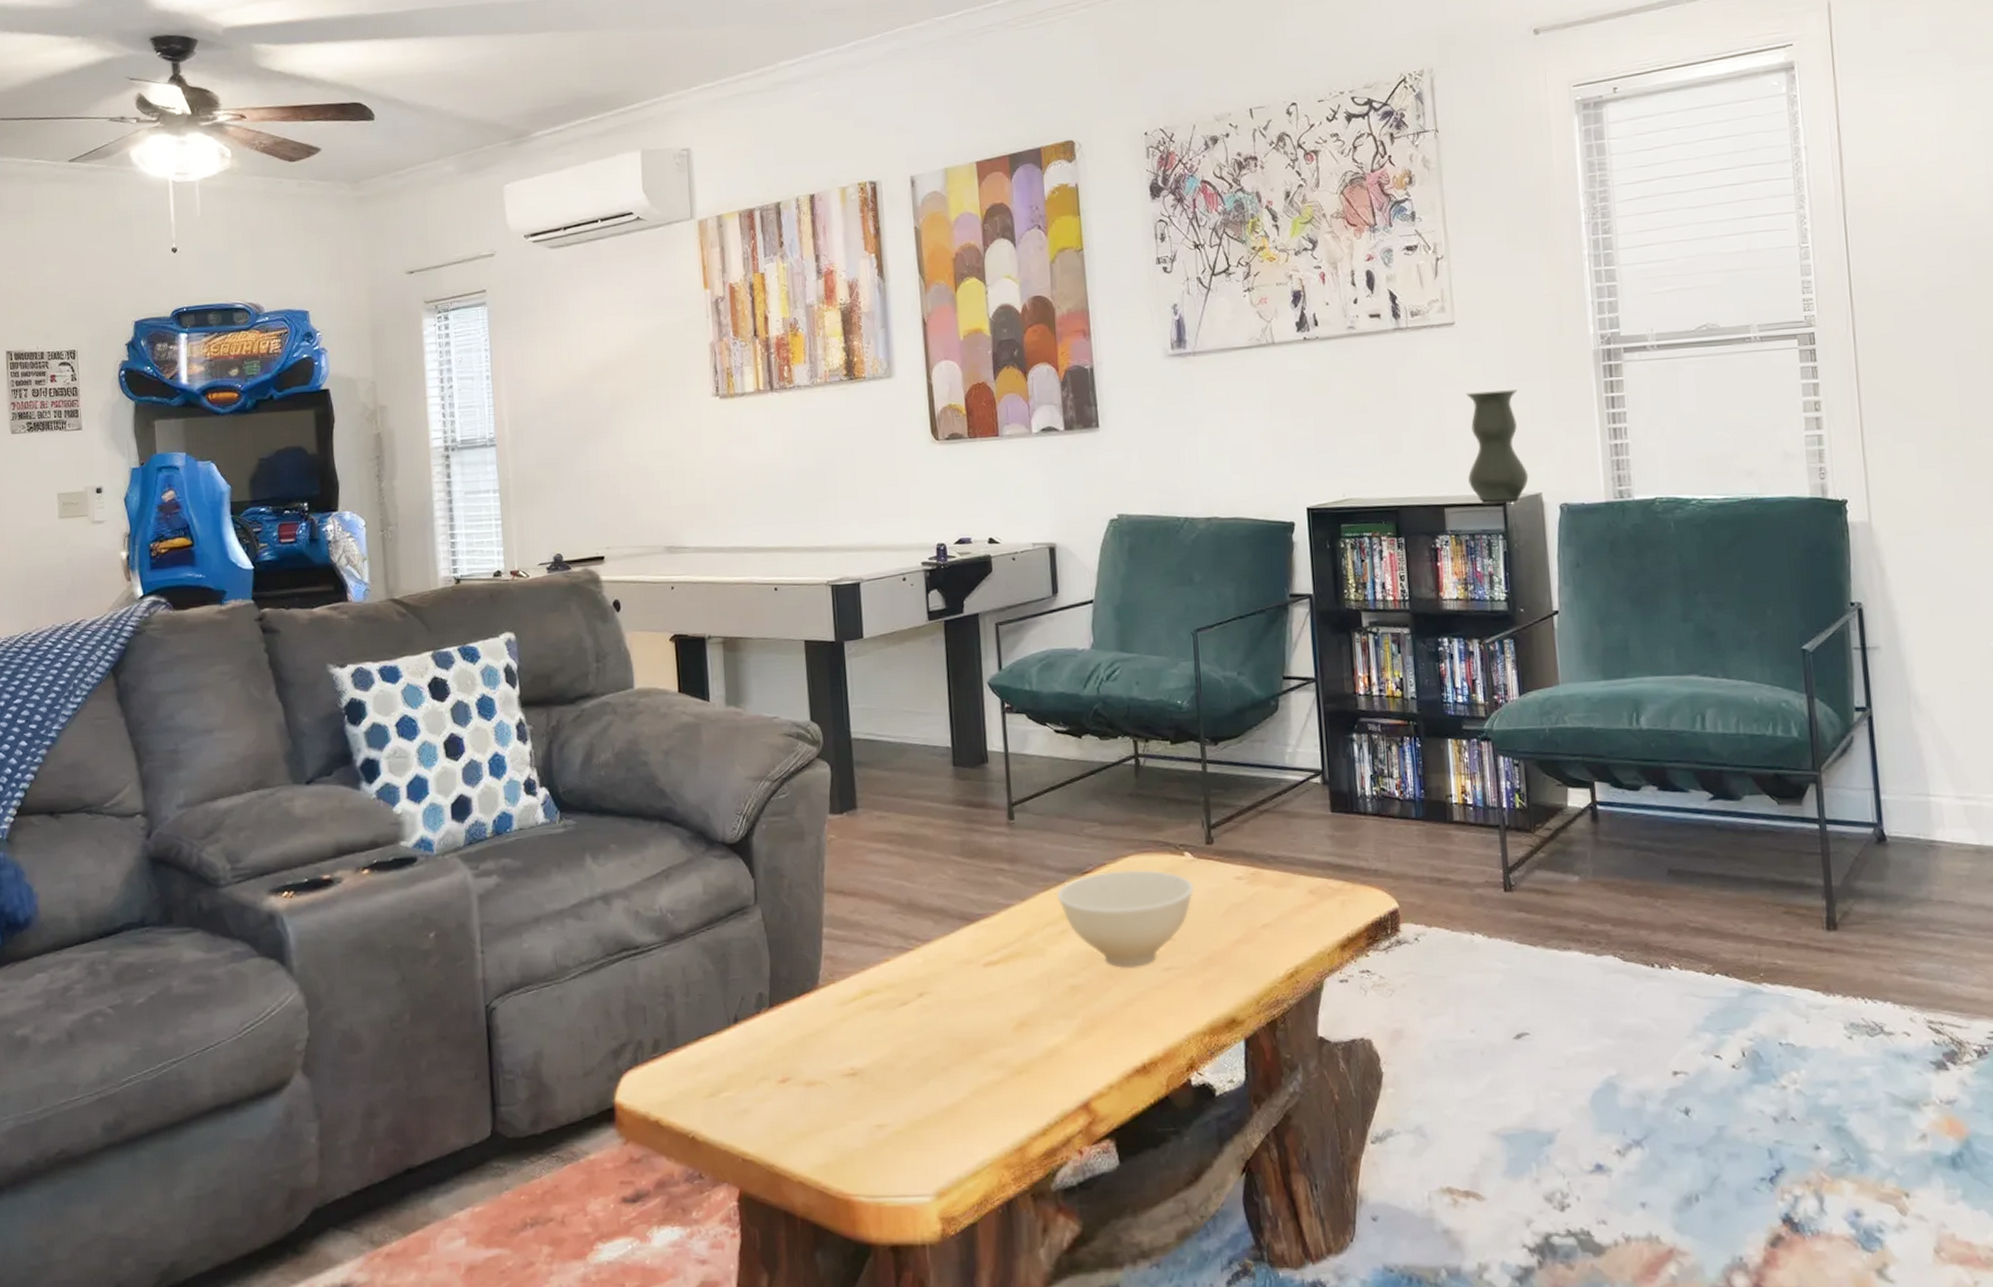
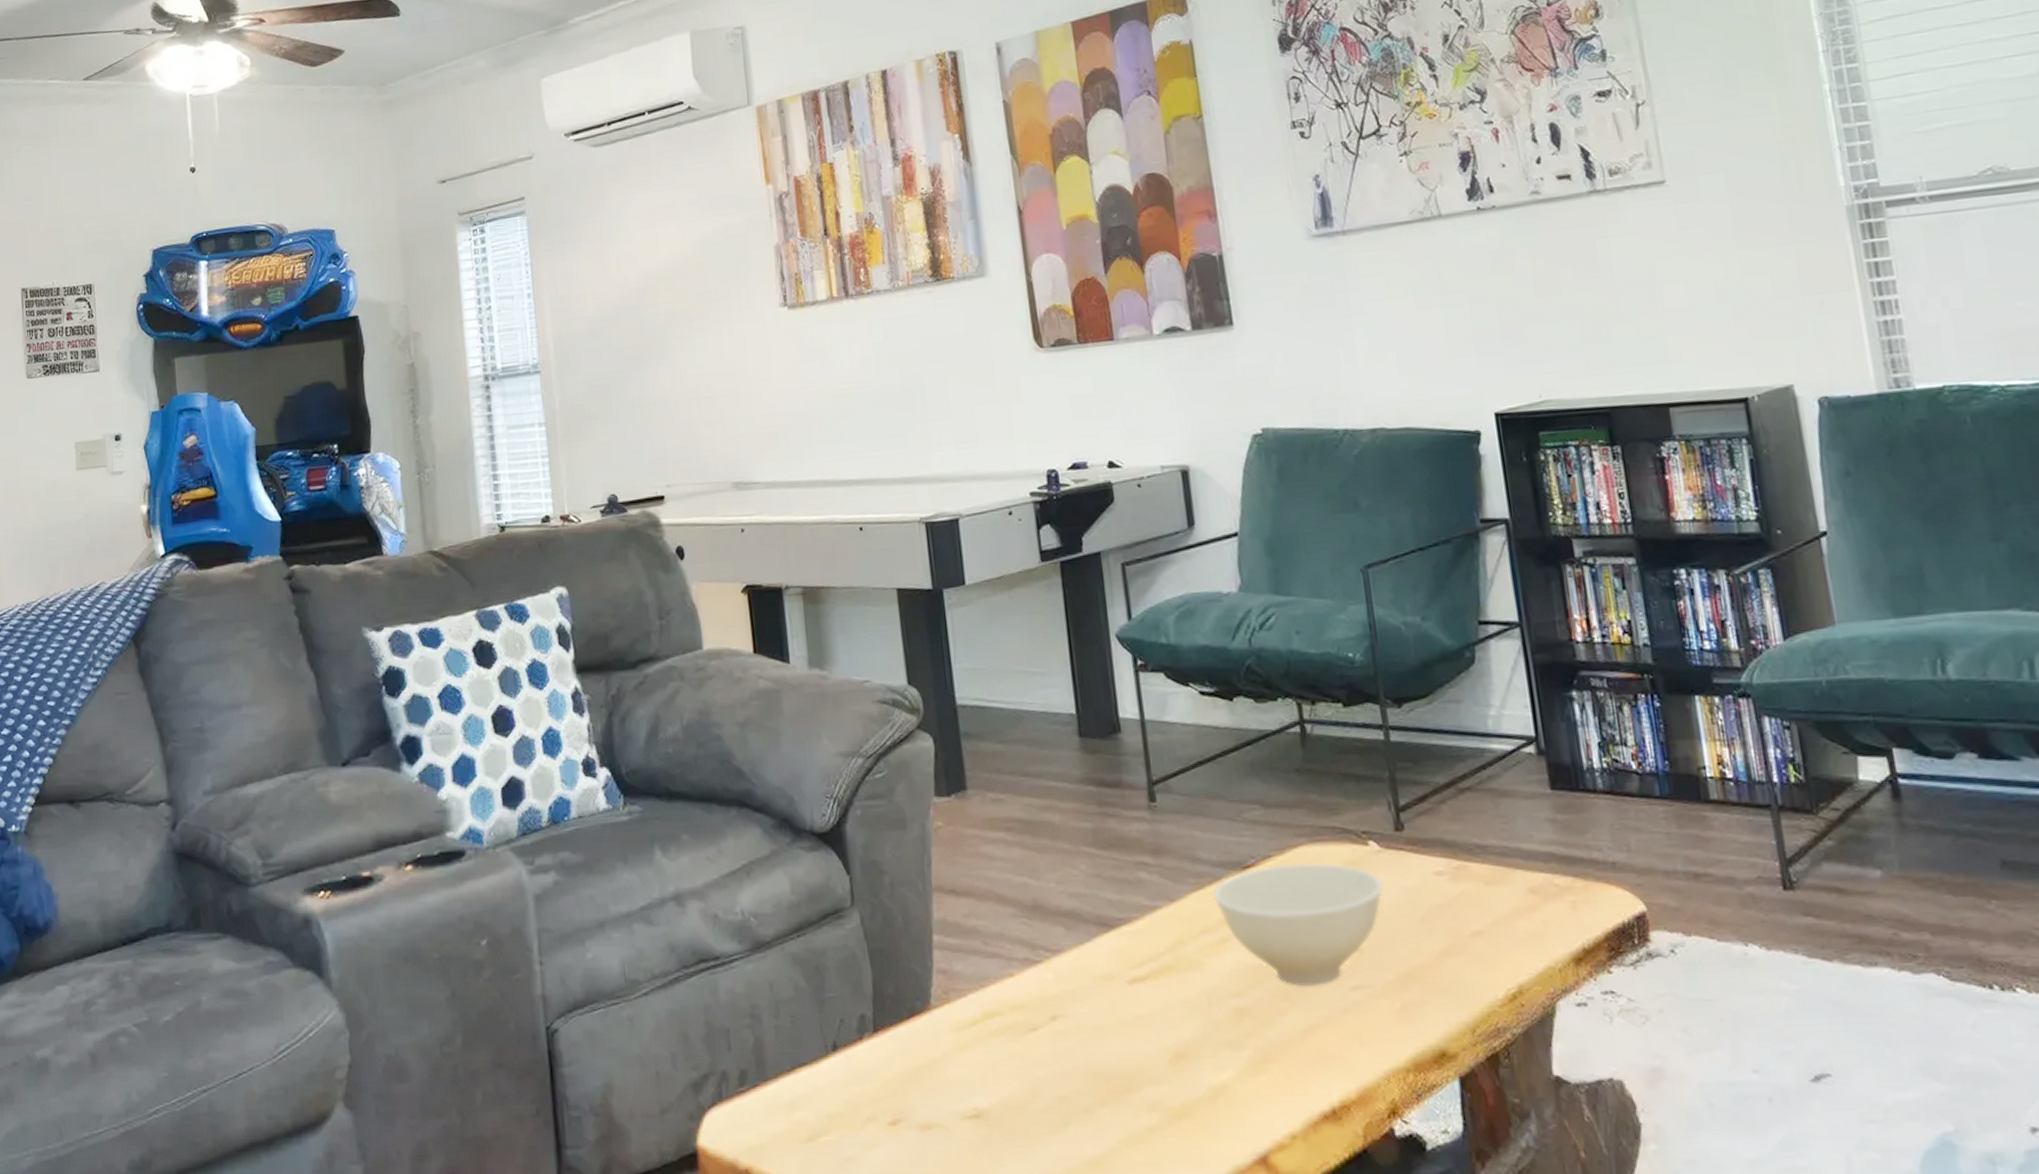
vase: present [1466,390,1529,504] -> none [1686,259,1775,402]

